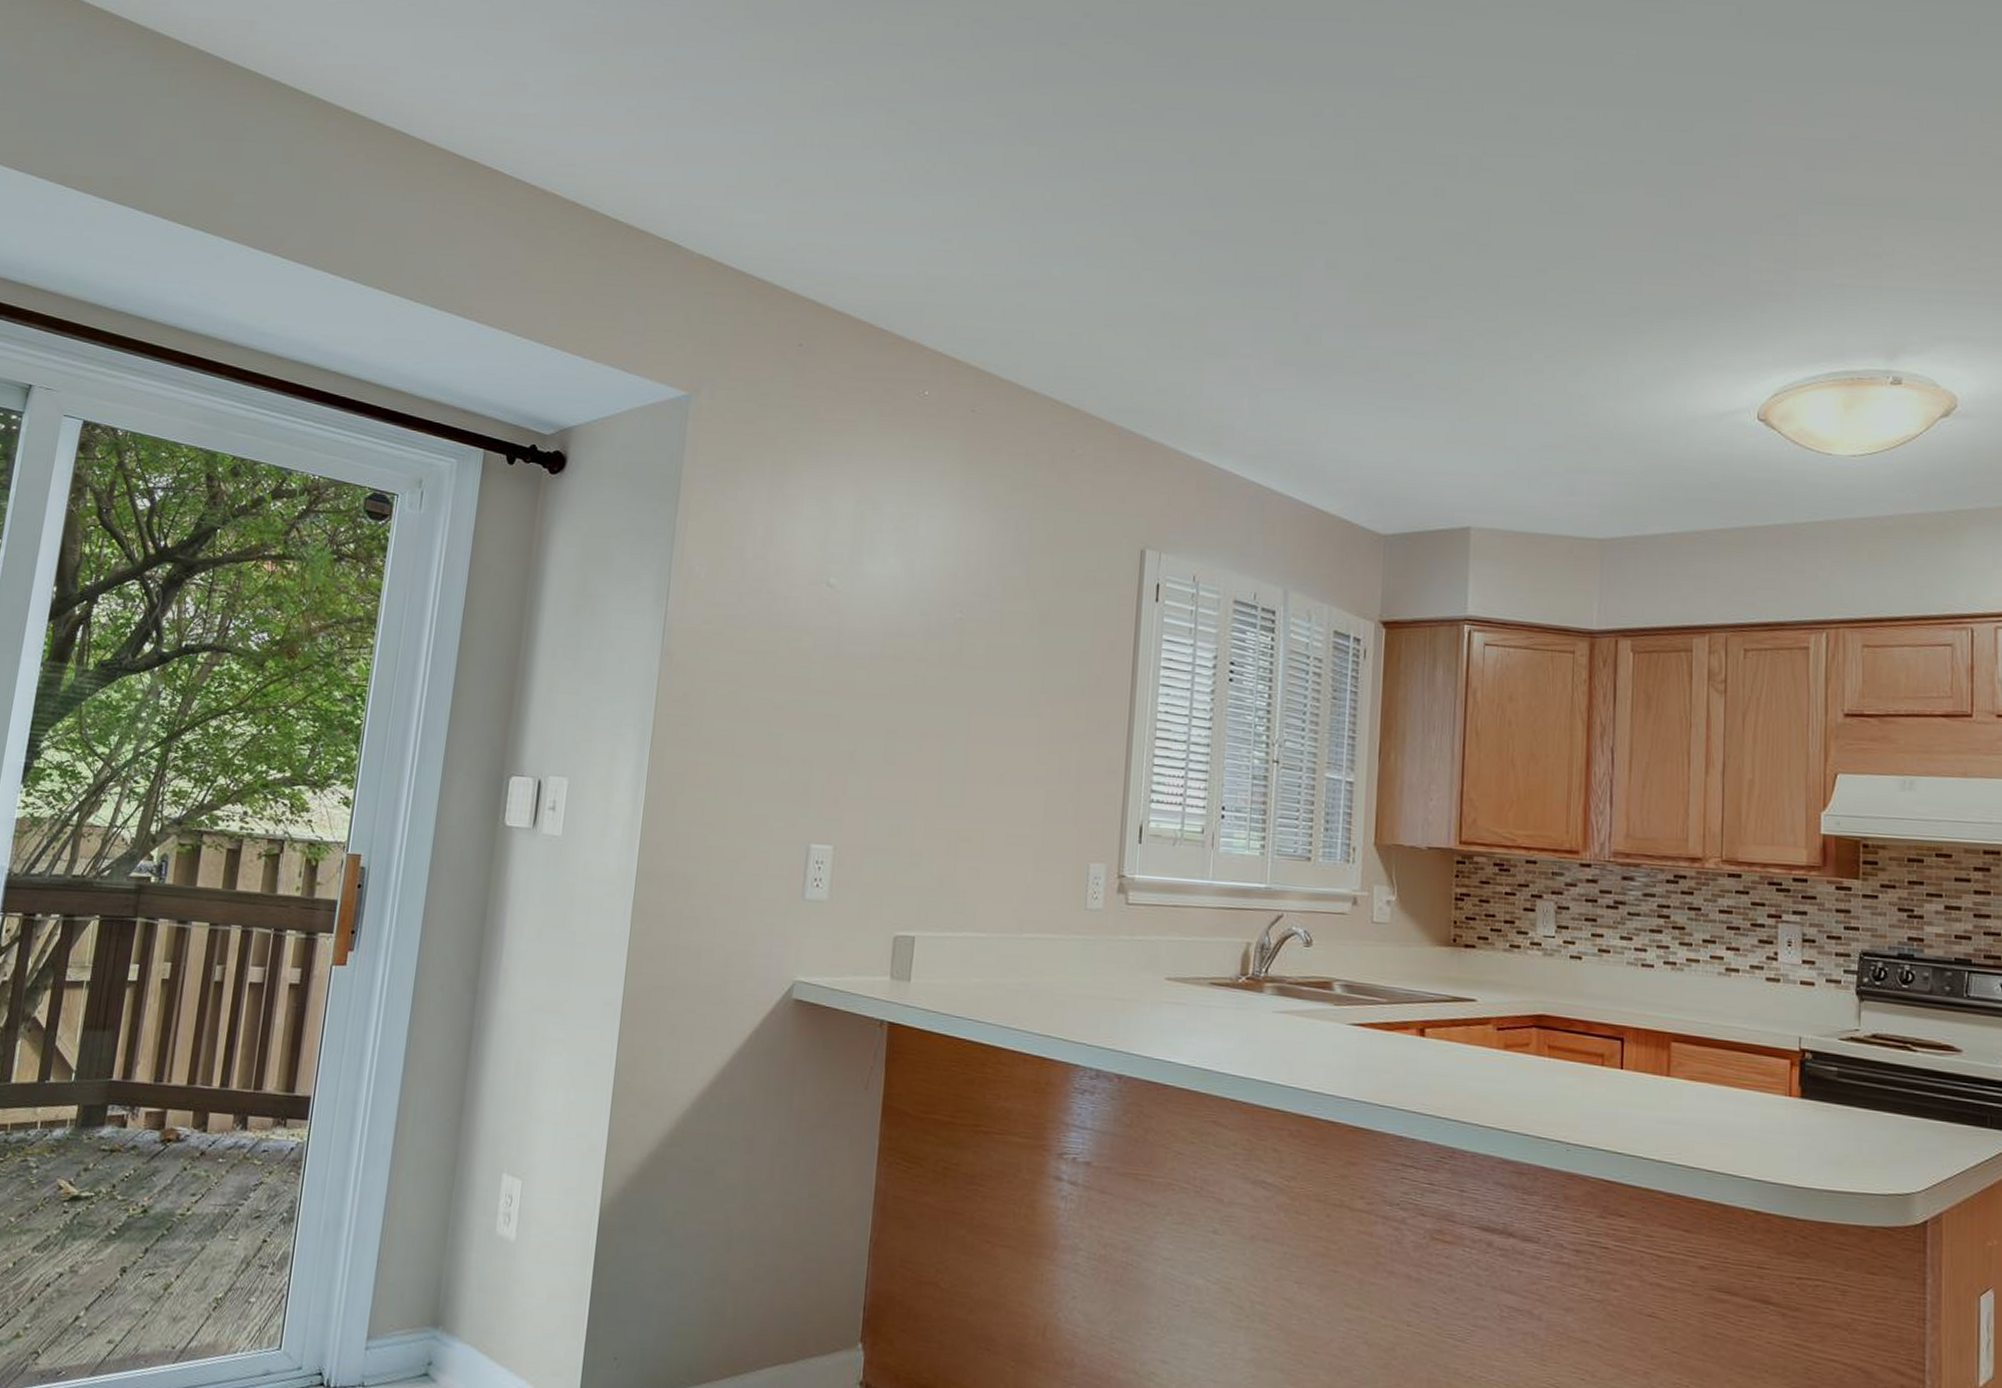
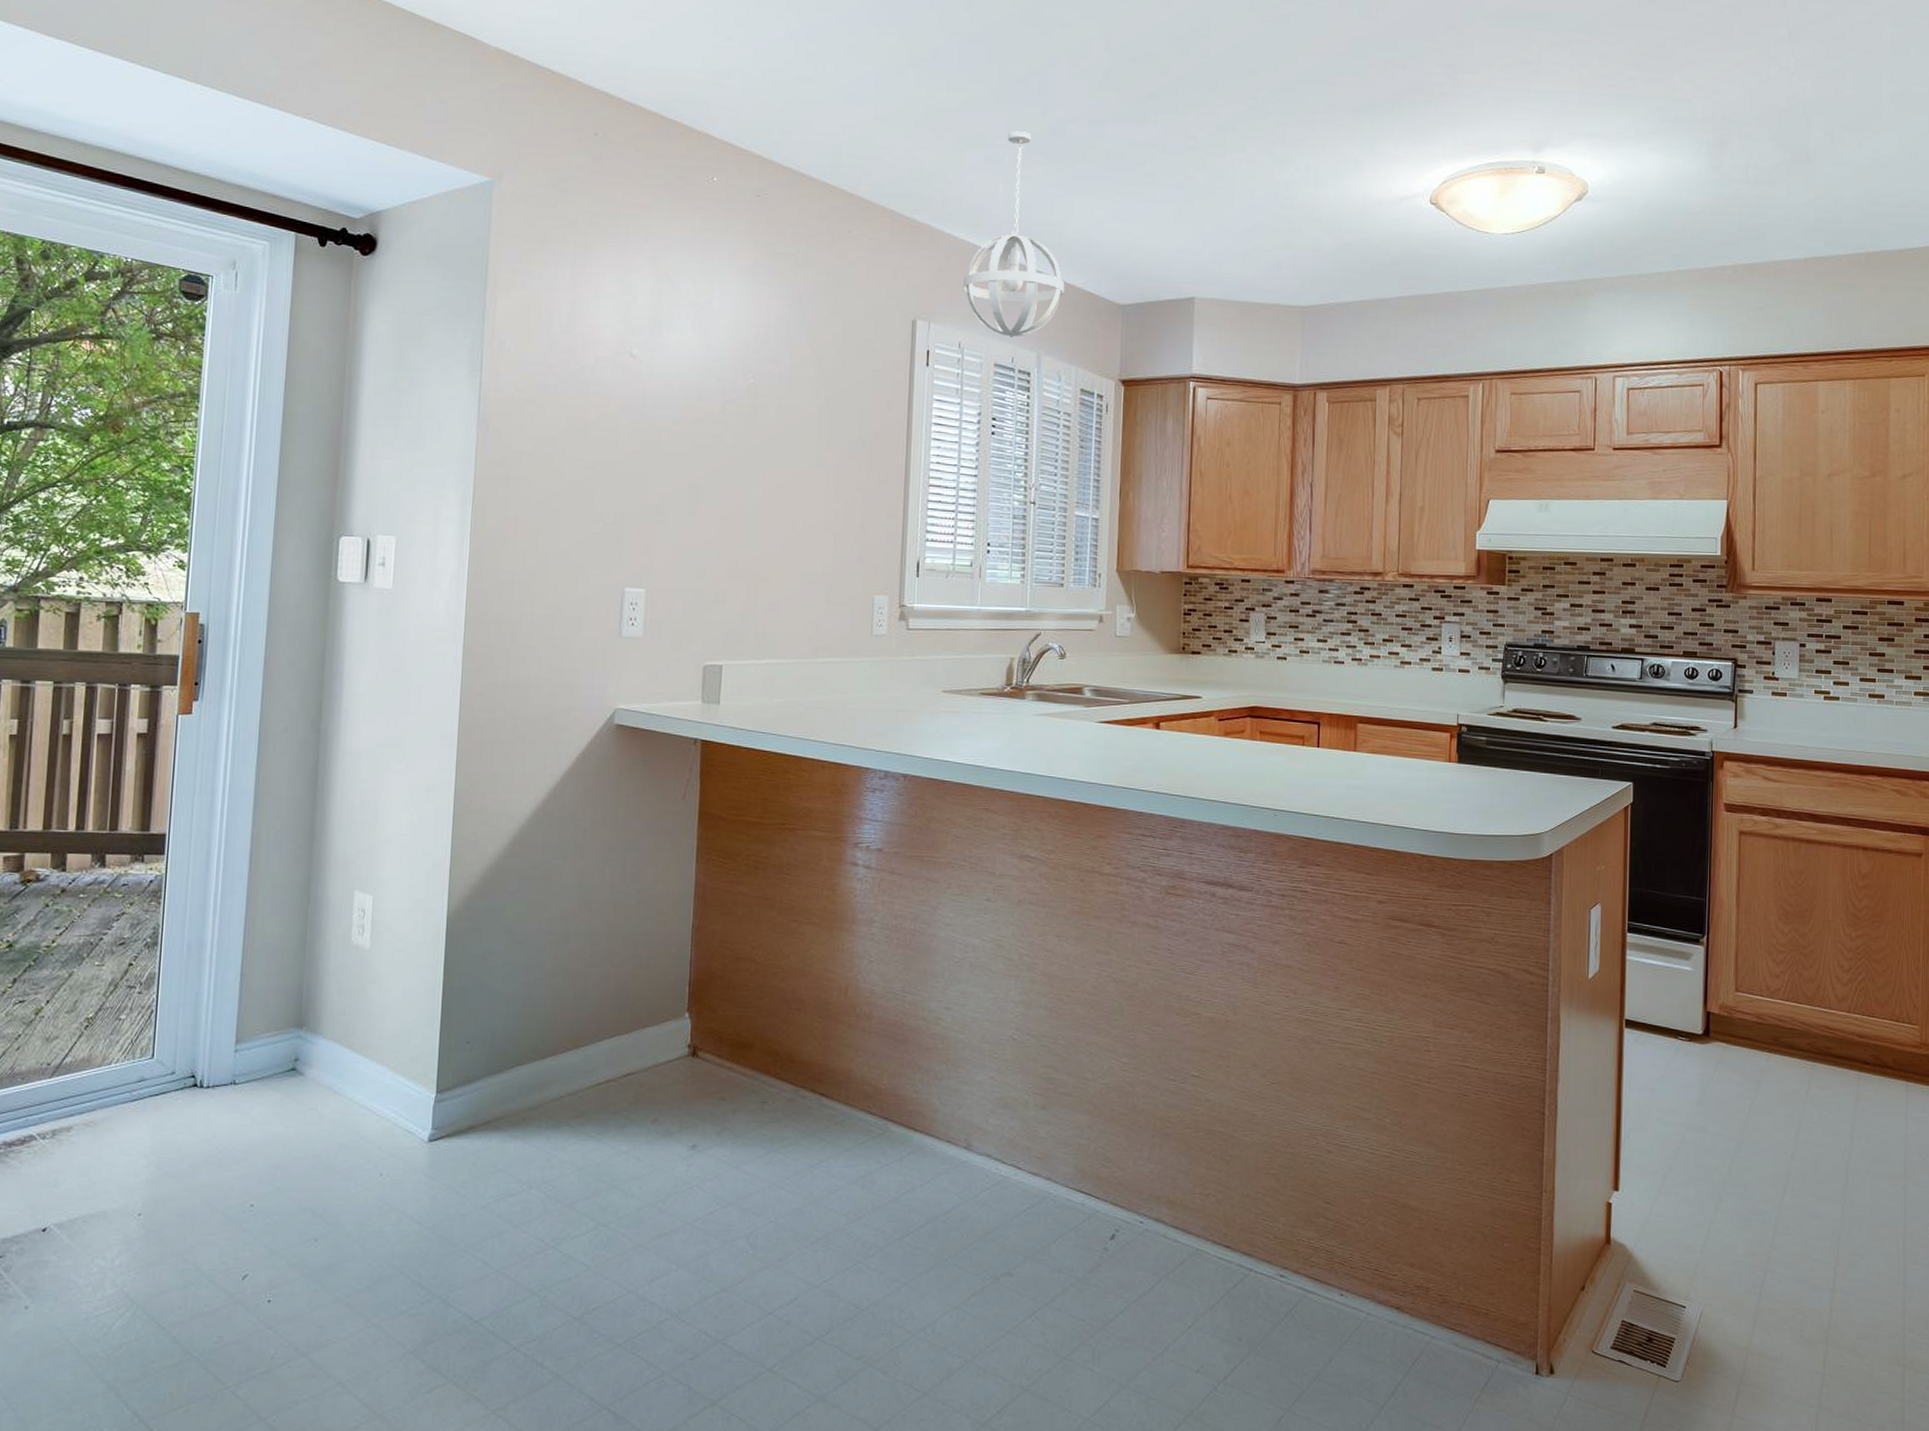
pendant light: none [1199,339,1317,571] -> present [963,131,1064,337]

